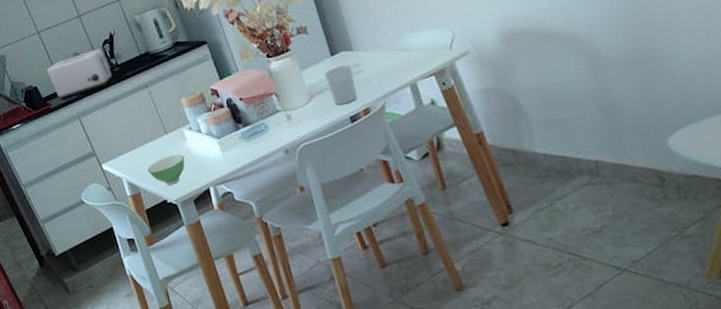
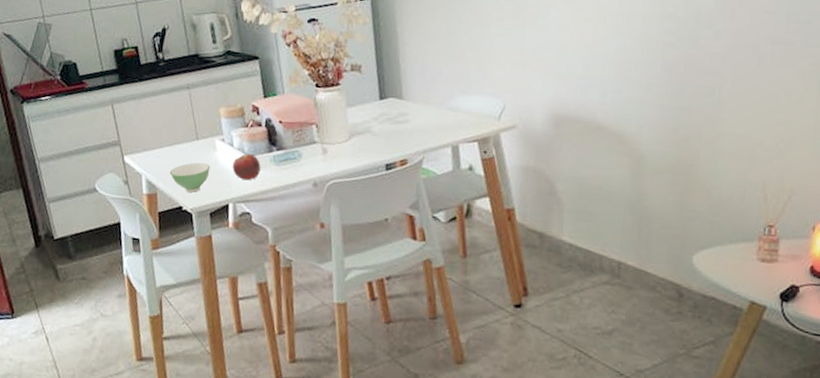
toaster: present [47,48,113,100] -> none [90,39,157,82]
fruit: none [204,135,232,163] -> present [232,153,261,181]
candle holder: present [324,65,357,105] -> none [369,111,398,151]

